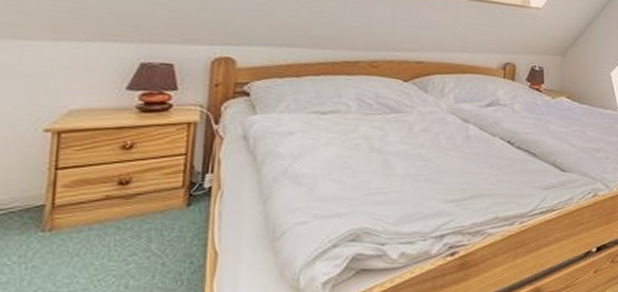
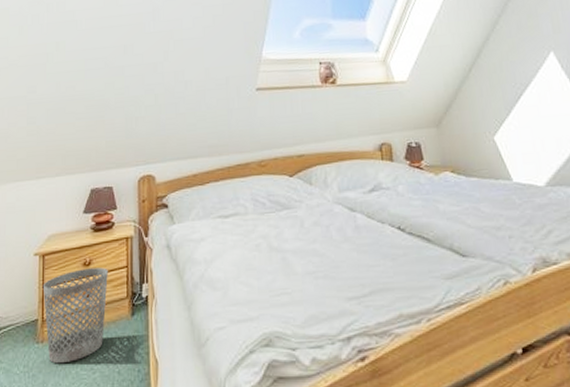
wastebasket: none [55,152,158,255] -> present [42,267,108,364]

